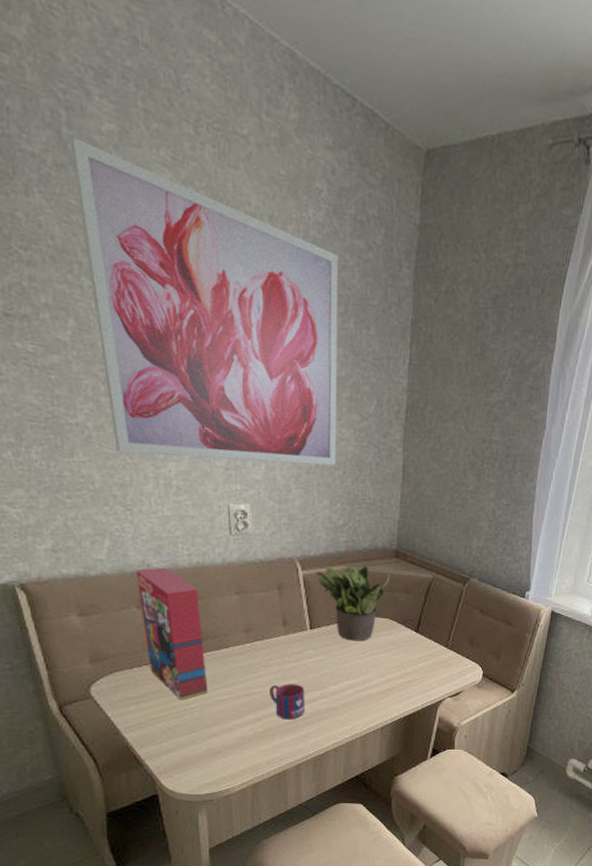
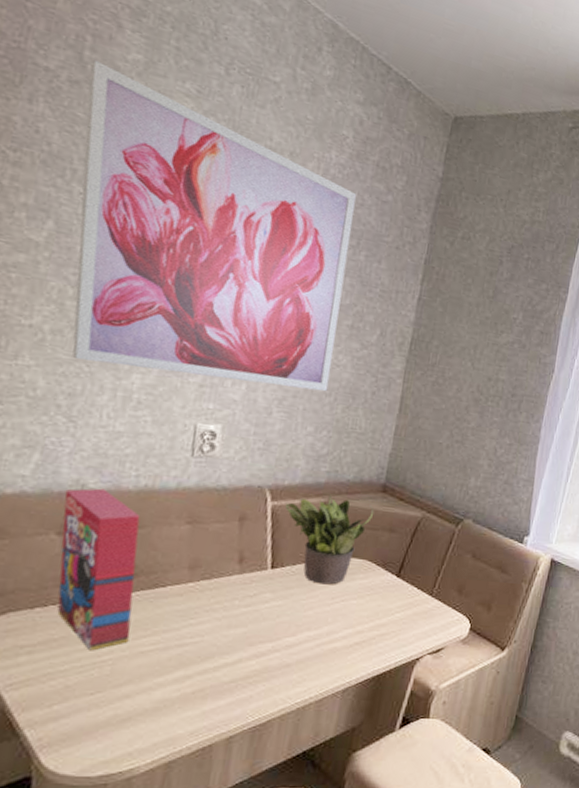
mug: present [270,684,305,720] -> none [208,633,254,678]

